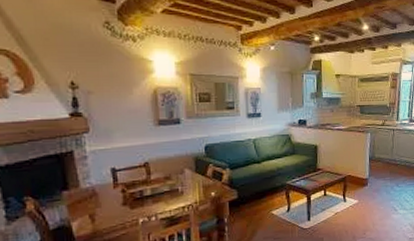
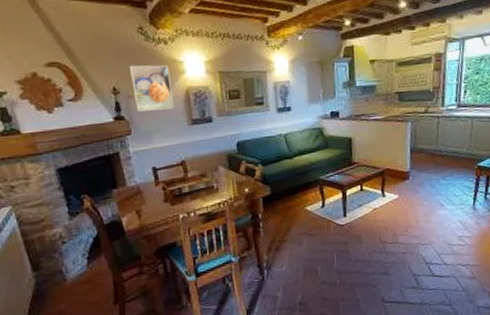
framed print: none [92,60,140,109] -> present [130,65,175,112]

